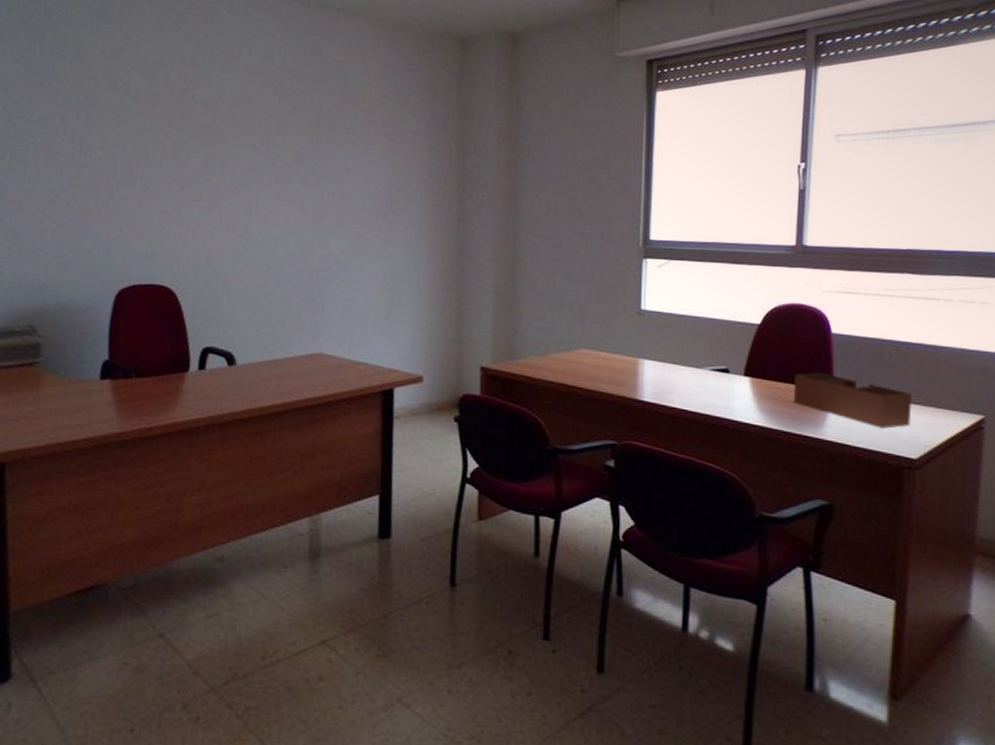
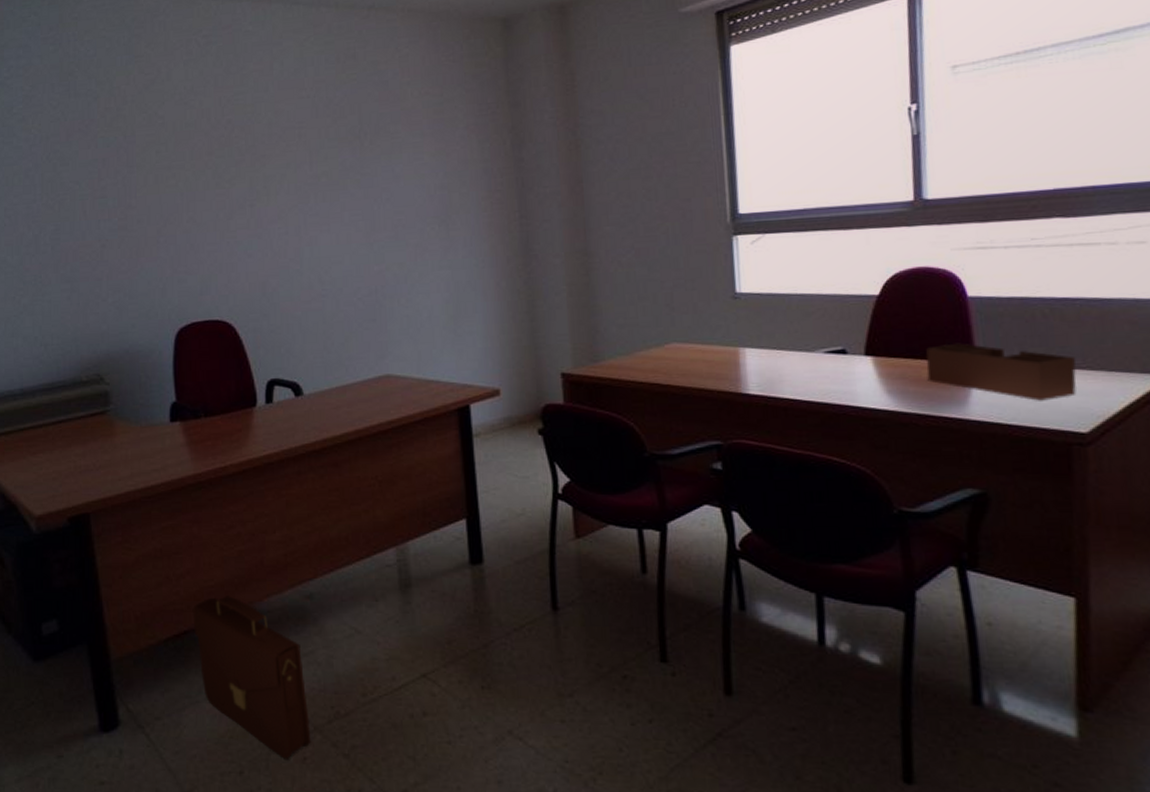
briefcase: none [100,554,207,718] -> present [192,596,310,759]

